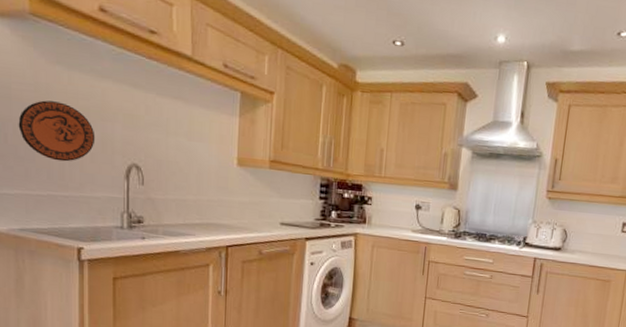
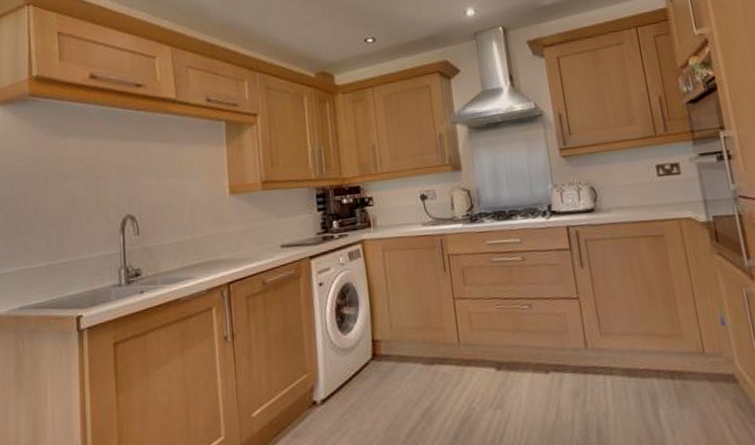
decorative plate: present [18,100,95,162] -> none [18,169,91,229]

